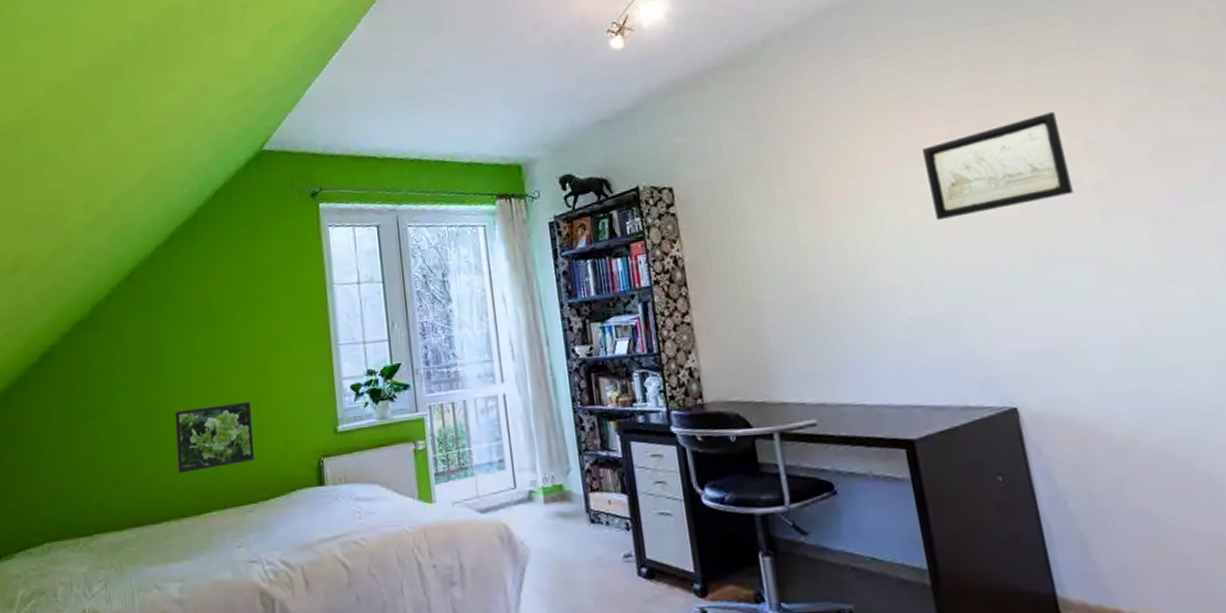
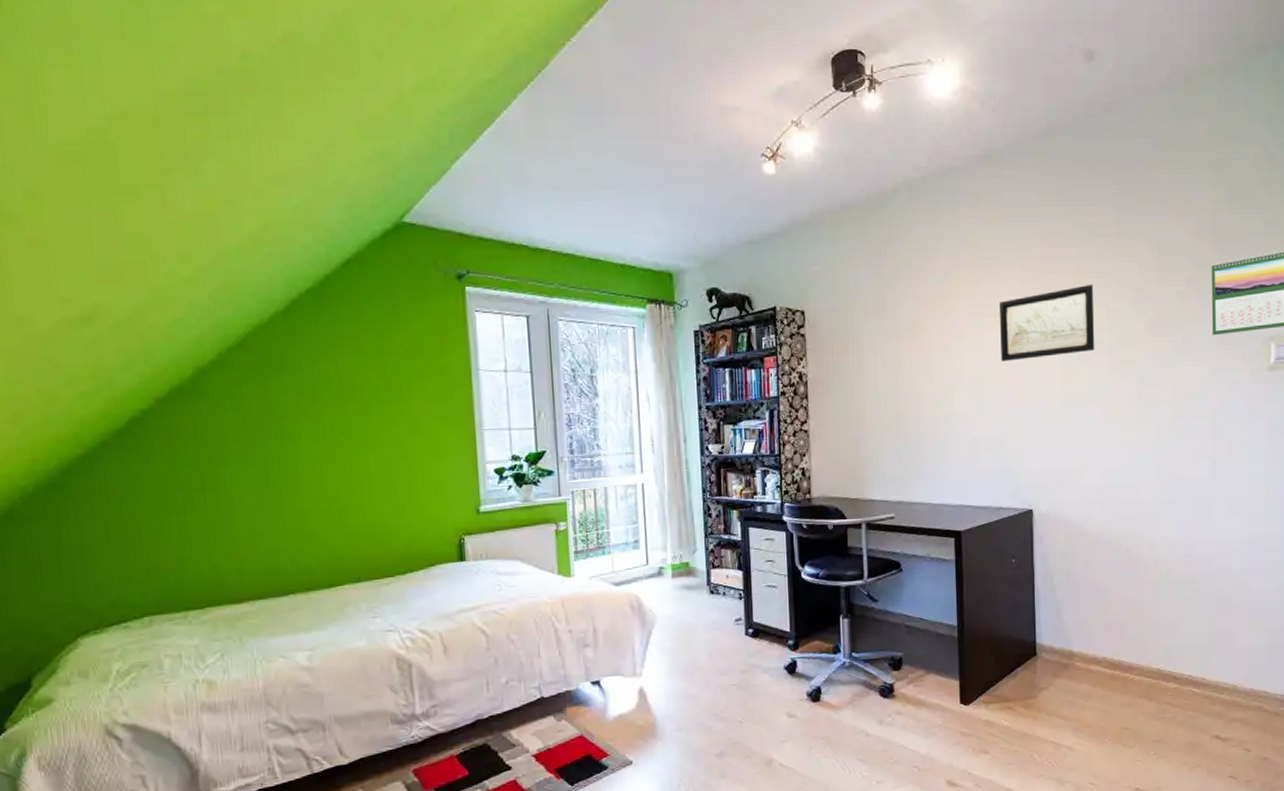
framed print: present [175,401,255,473] -> none [300,479,392,548]

